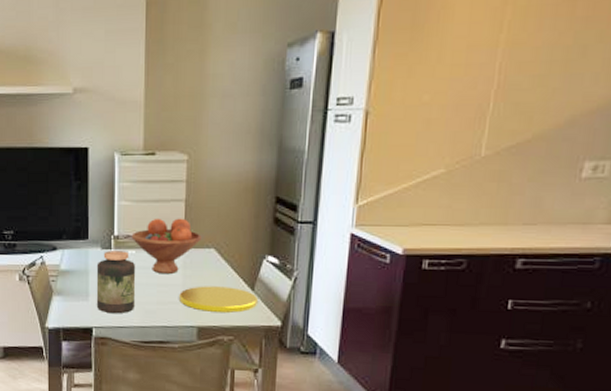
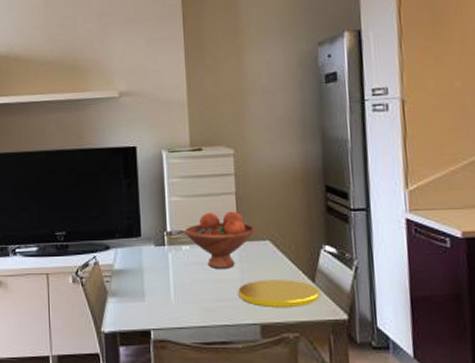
jar: present [96,251,136,314] -> none [151,247,192,314]

